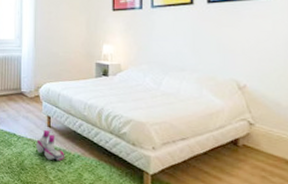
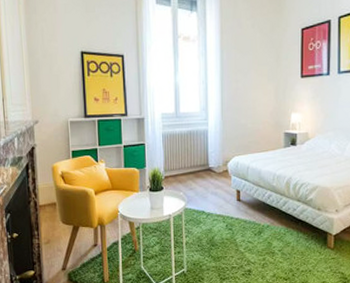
boots: present [35,129,65,161] -> none [225,203,255,233]

